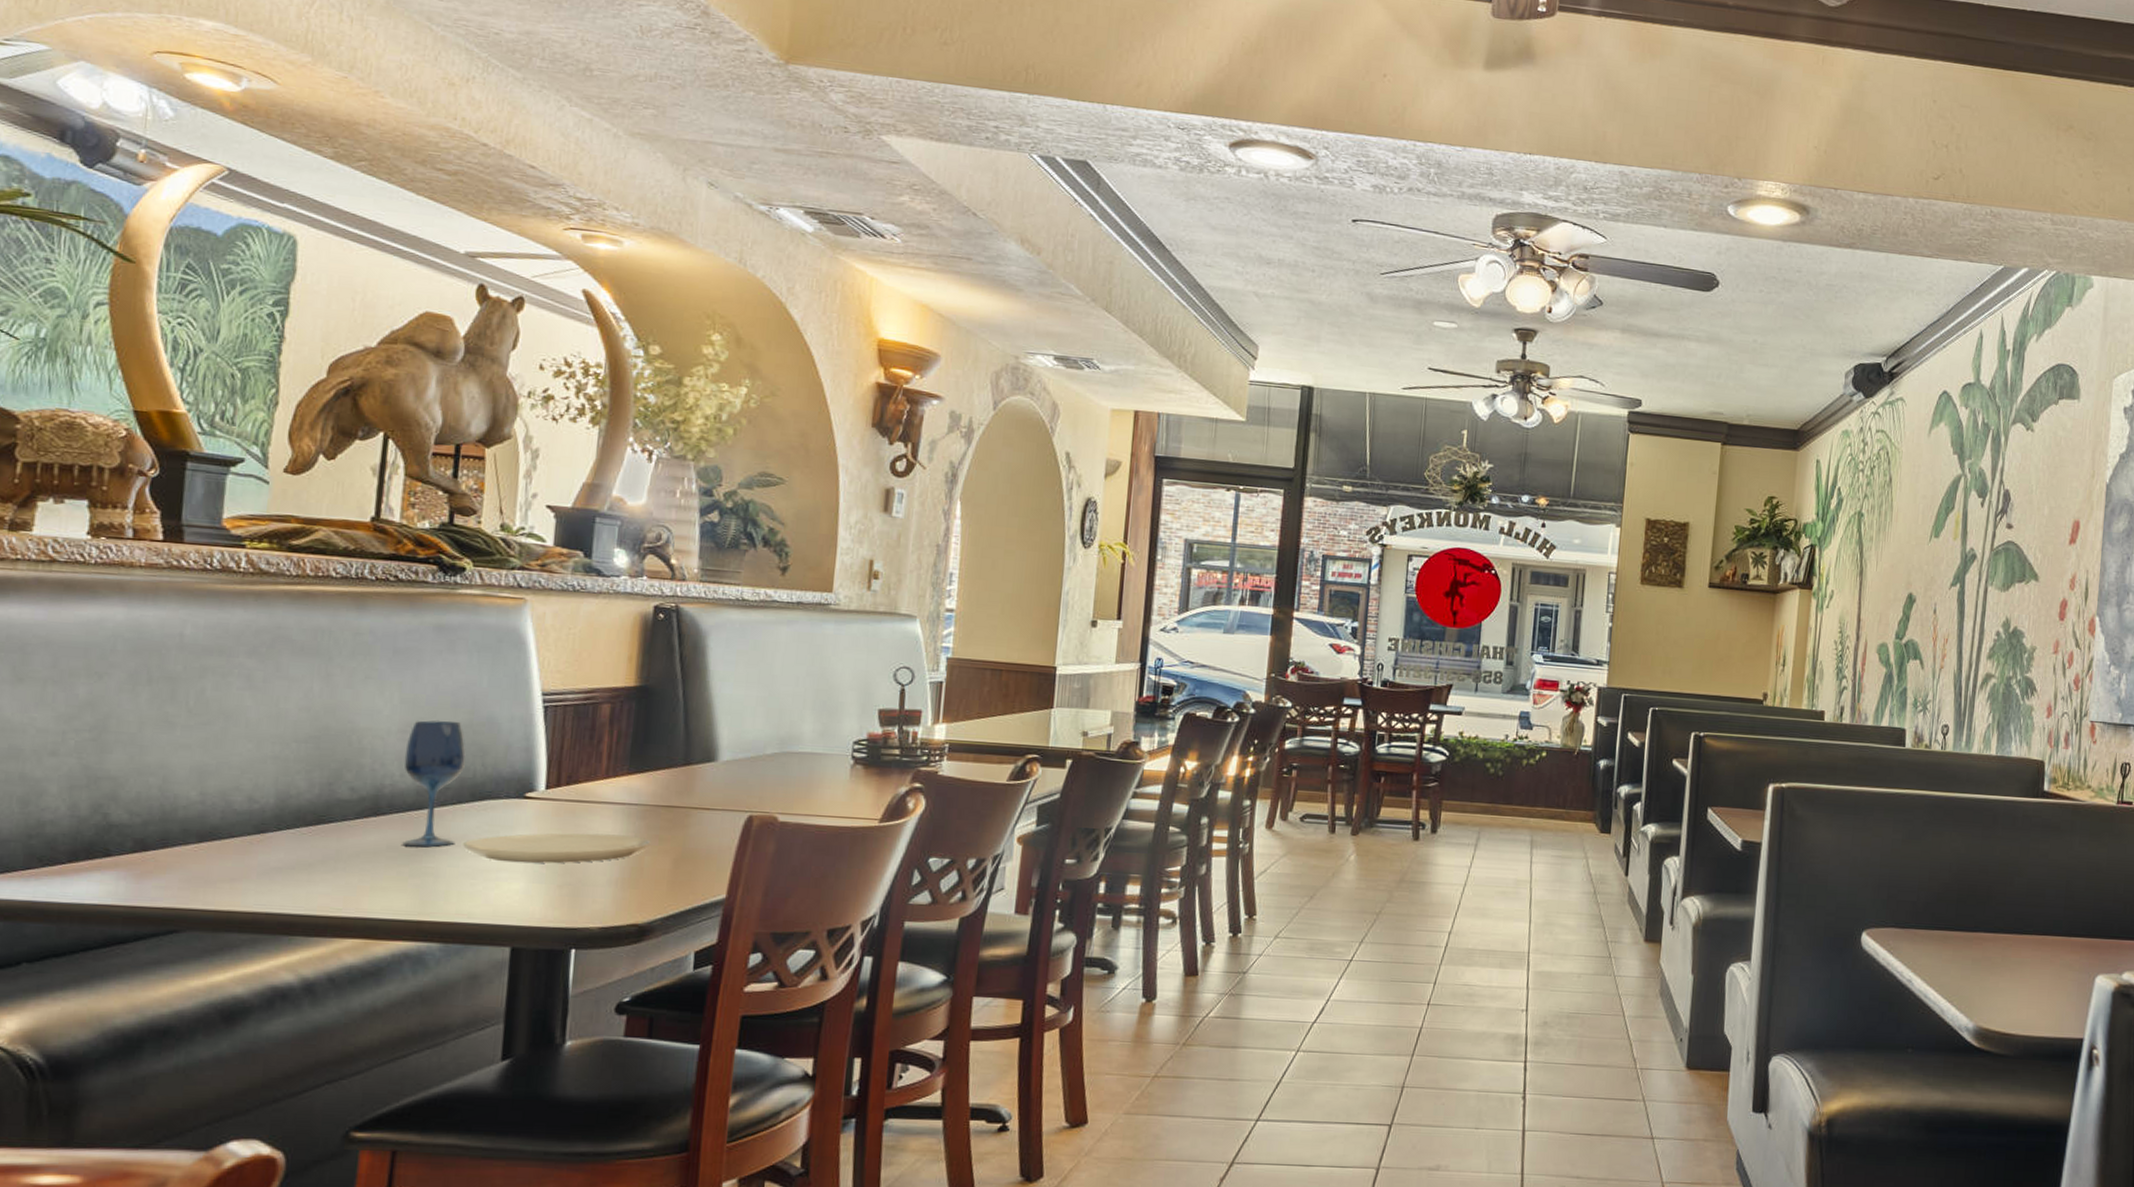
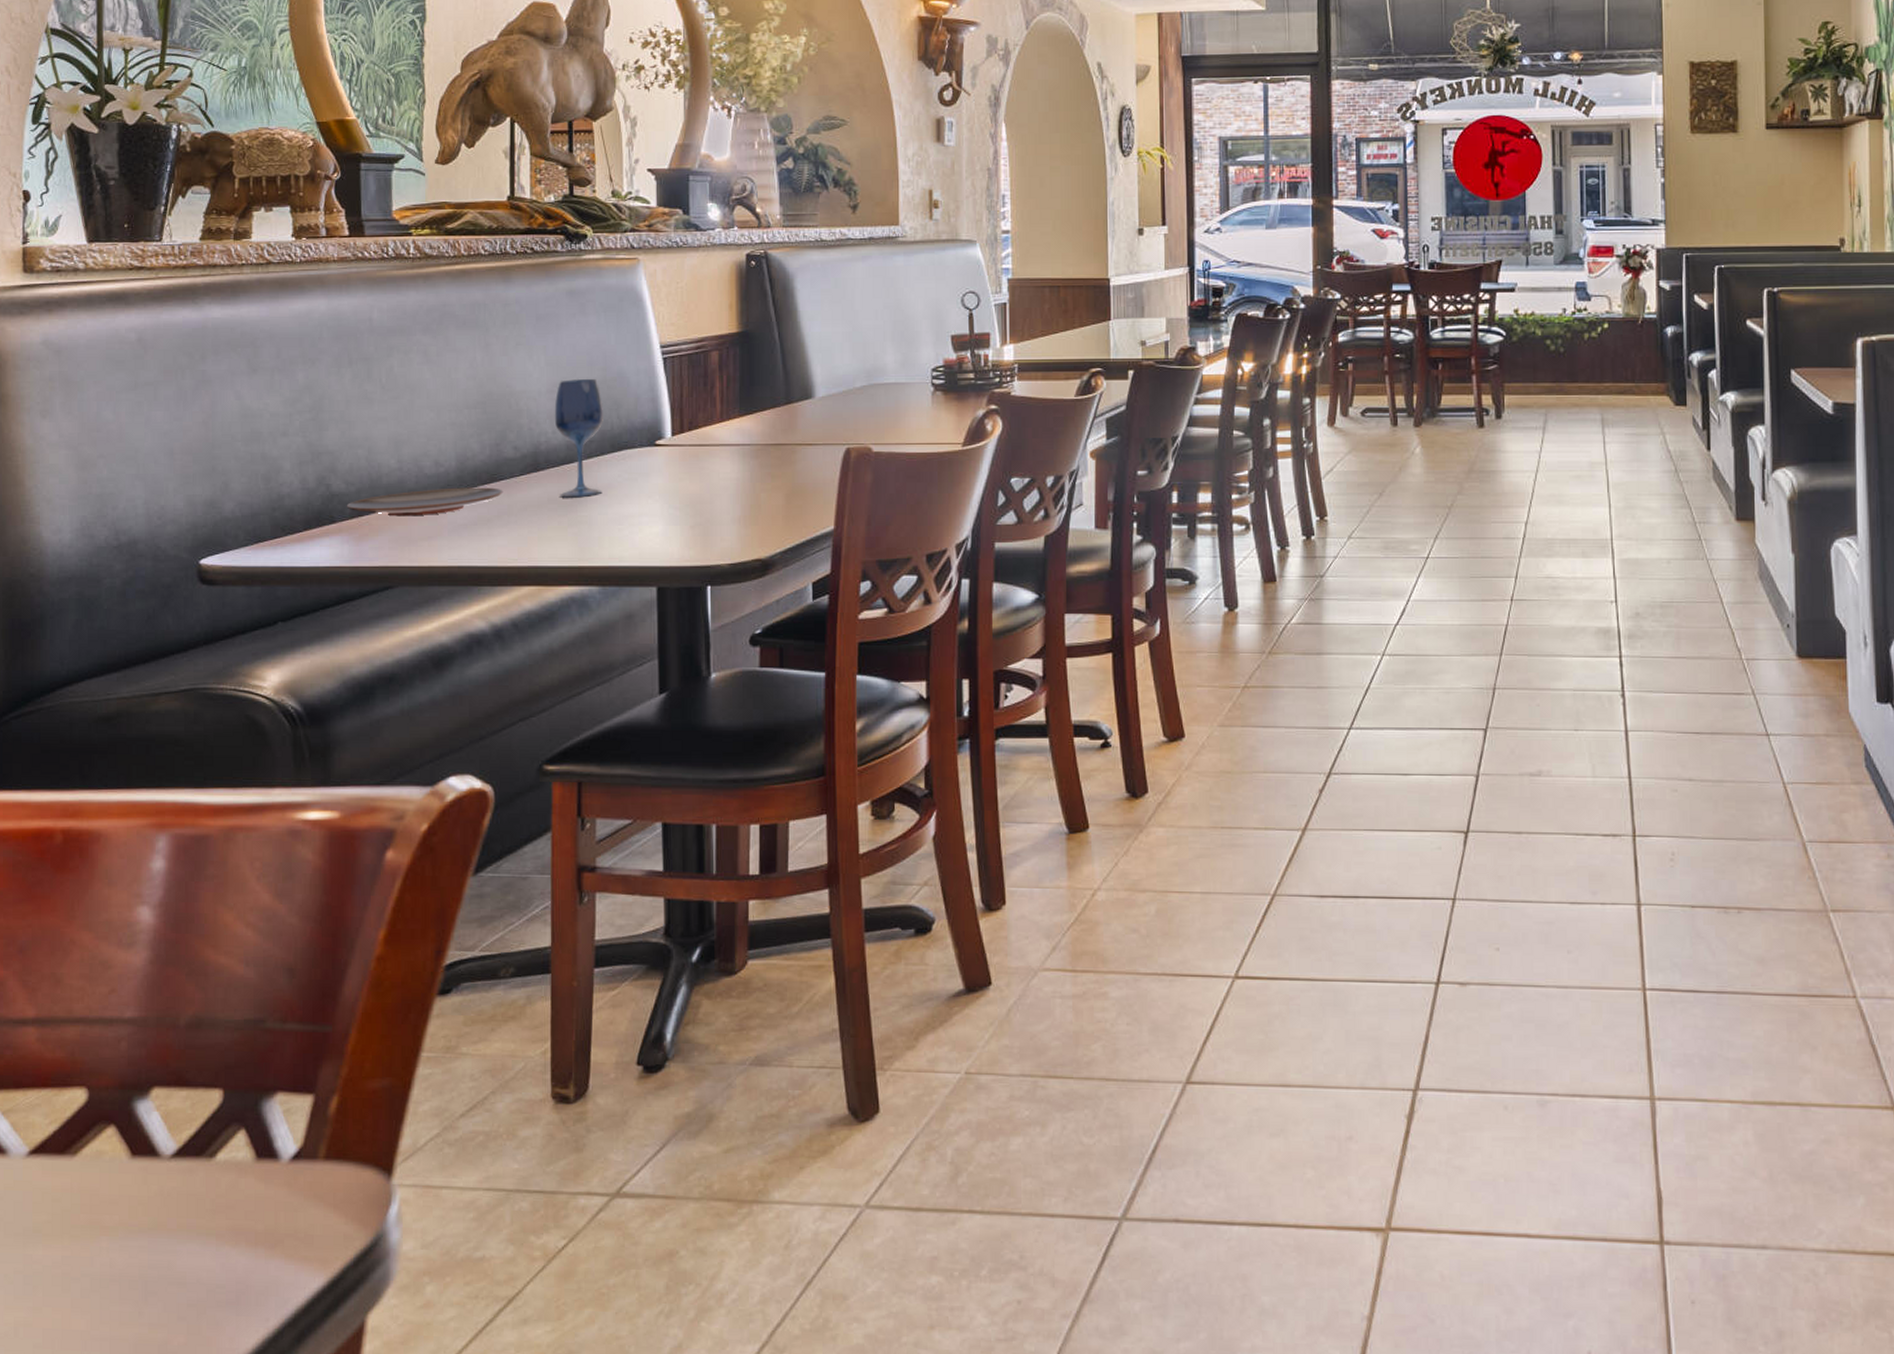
plate: none [127,827,332,855] -> present [346,487,503,517]
plate: present [463,833,651,864] -> none [609,475,765,507]

